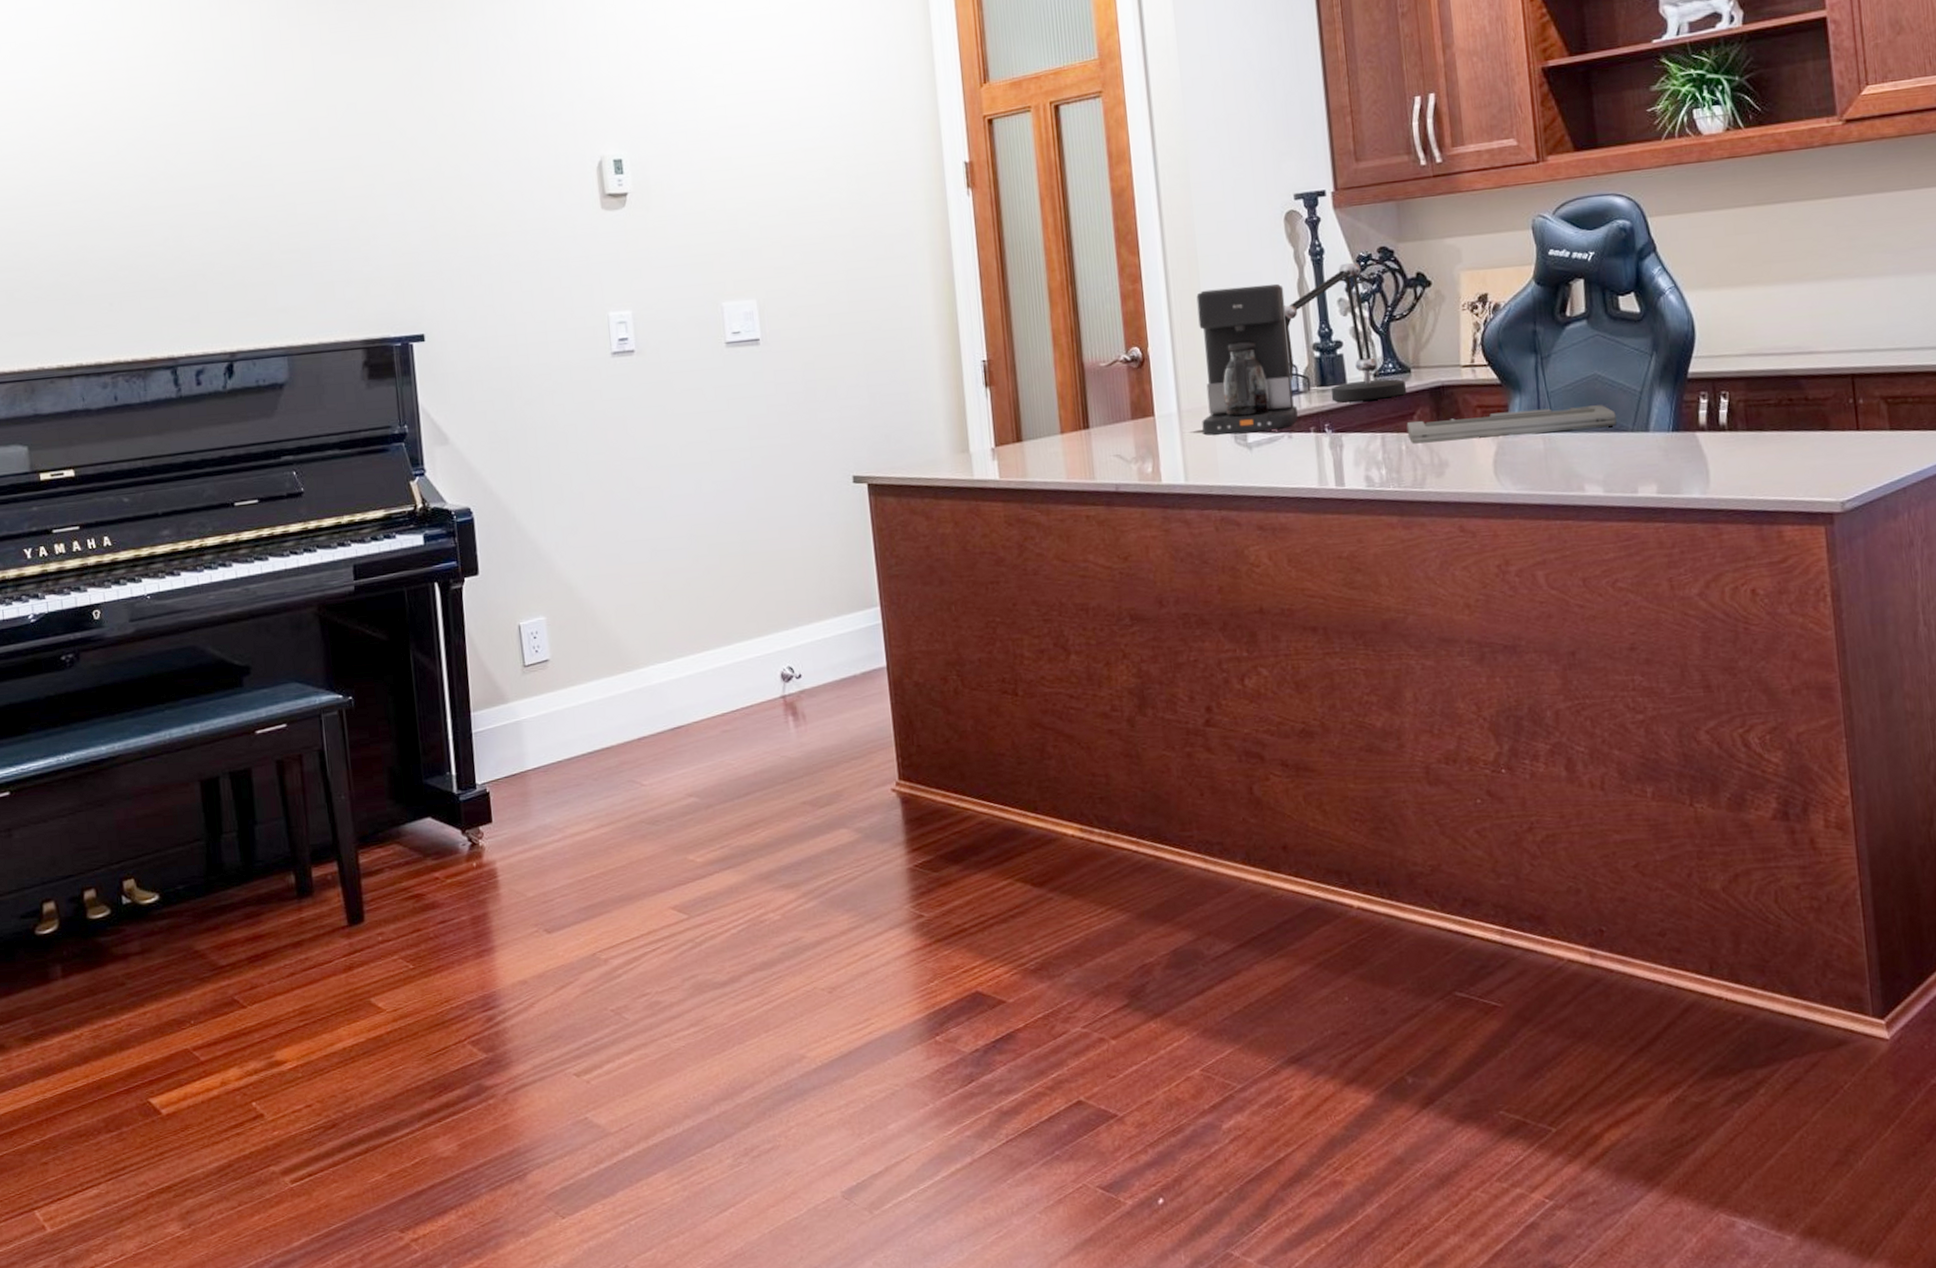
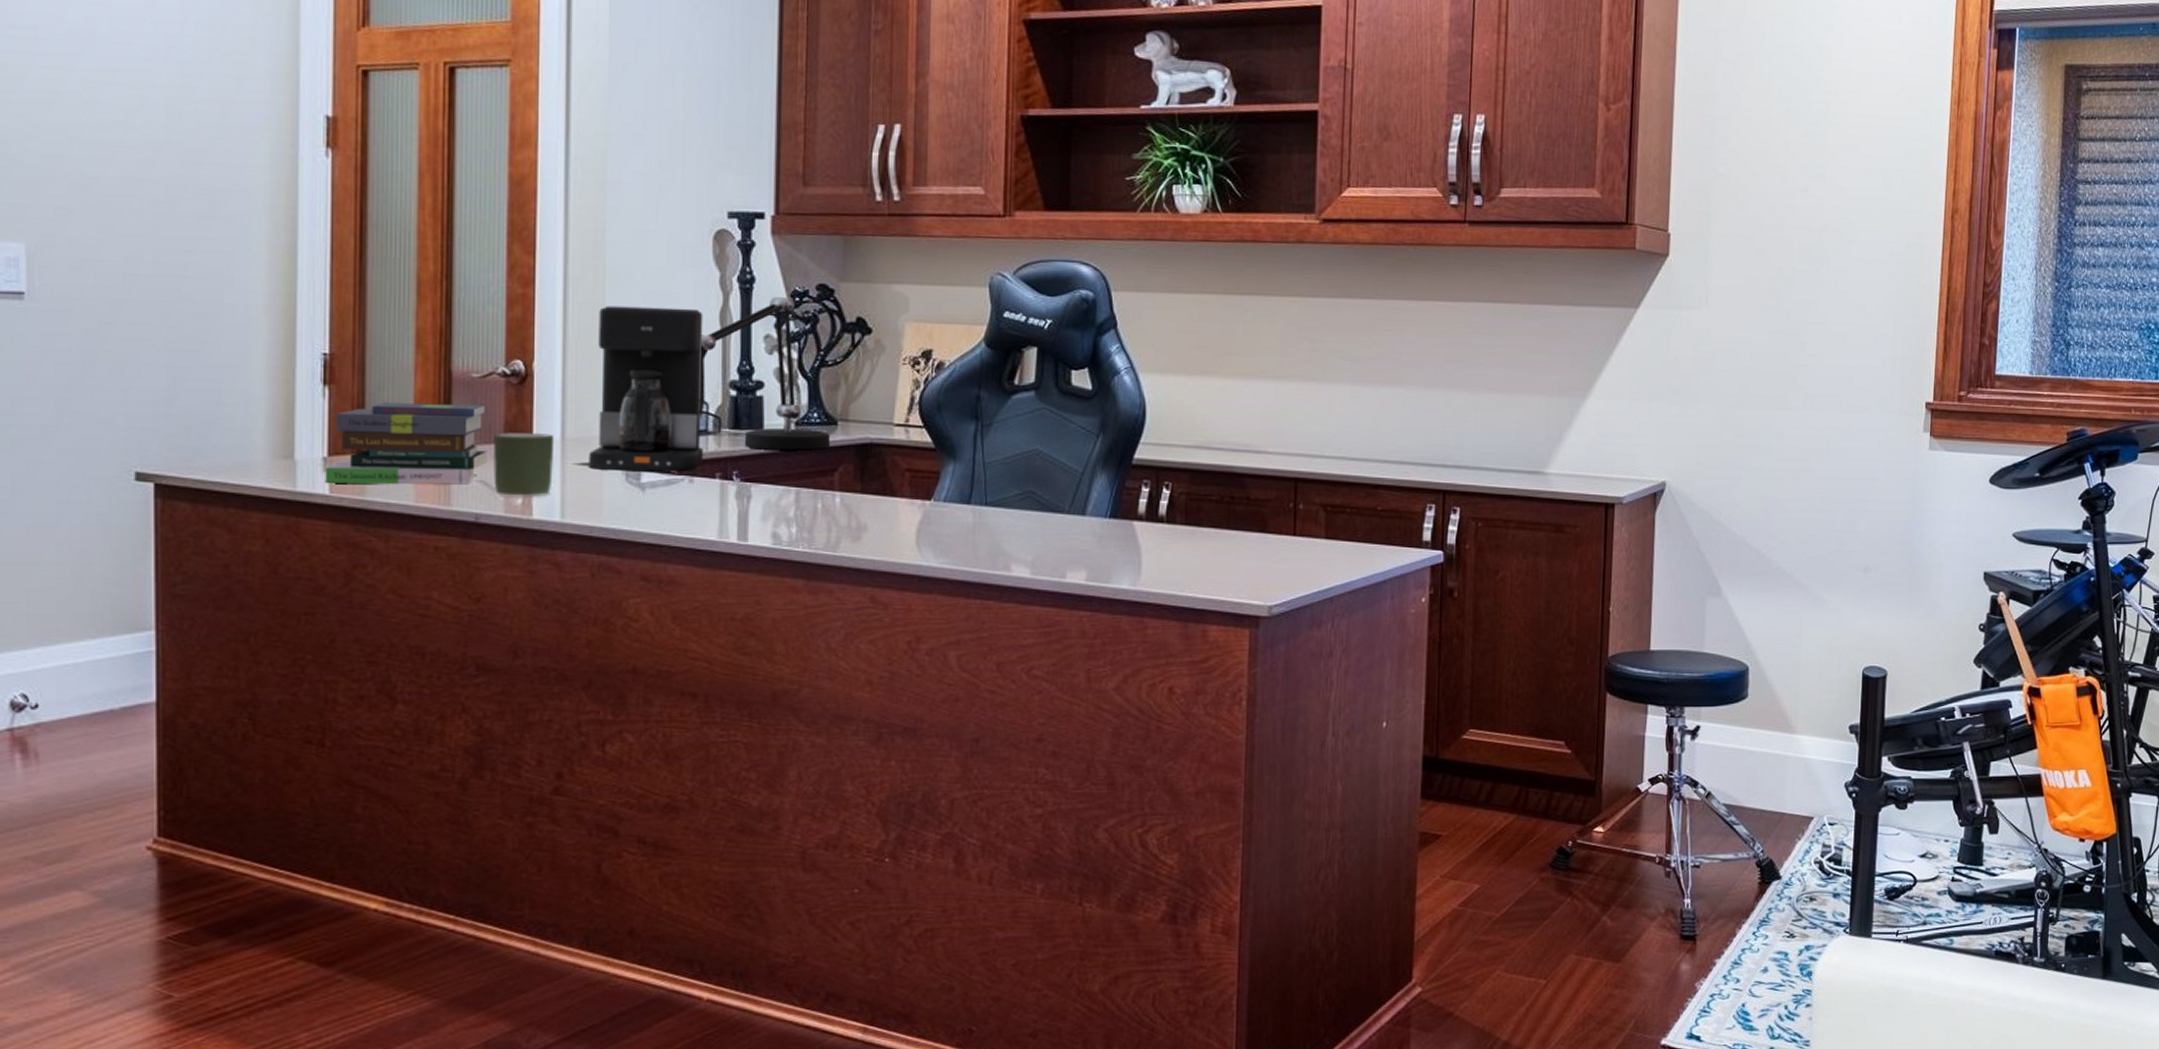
books: none [994,389,1120,471] -> present [325,402,487,485]
mug: none [1123,408,1175,468] -> present [493,433,555,498]
computer keyboard: present [1406,405,1617,444] -> none [825,478,1053,507]

